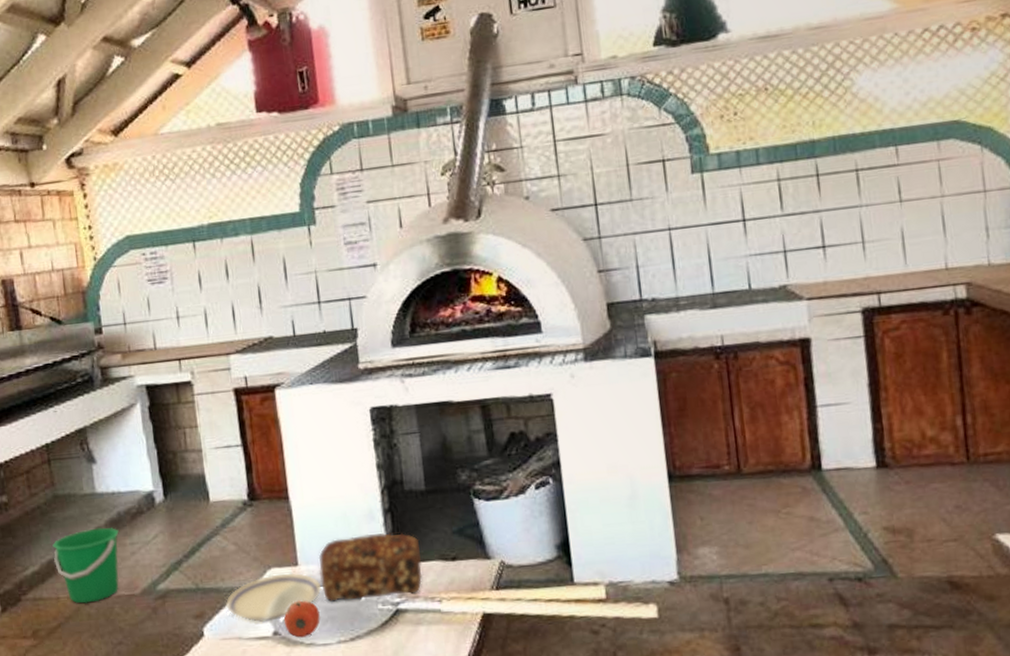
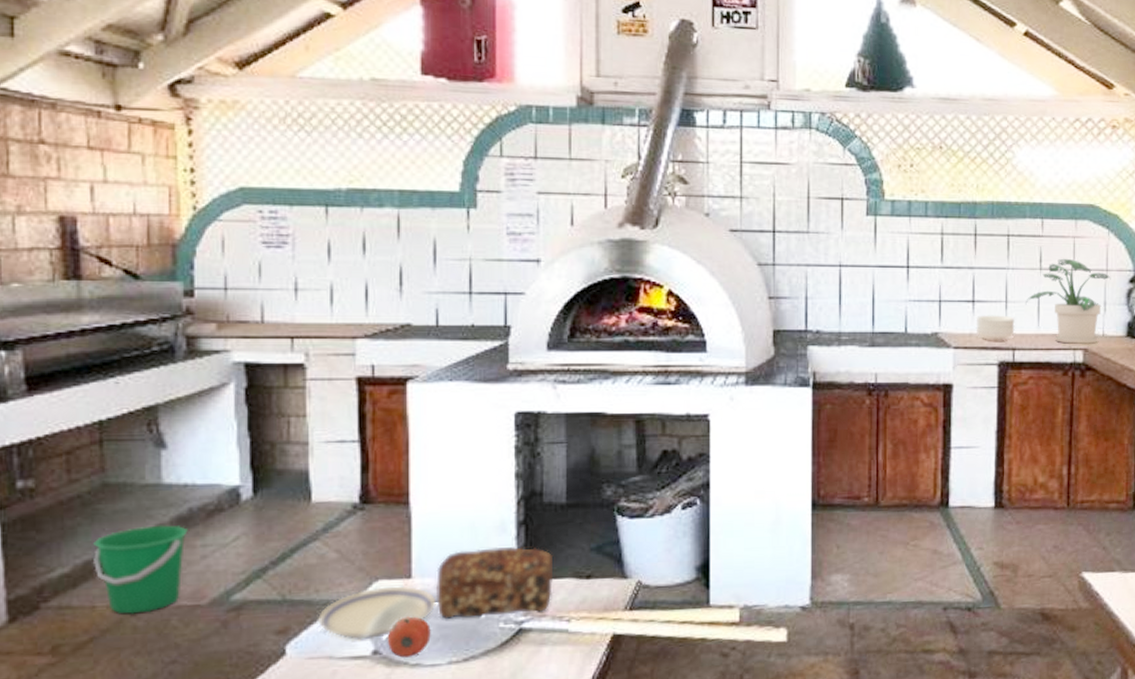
bowl: none [829,257,878,288] -> present [975,315,1015,341]
potted plant: none [886,185,992,280] -> present [1026,258,1111,344]

